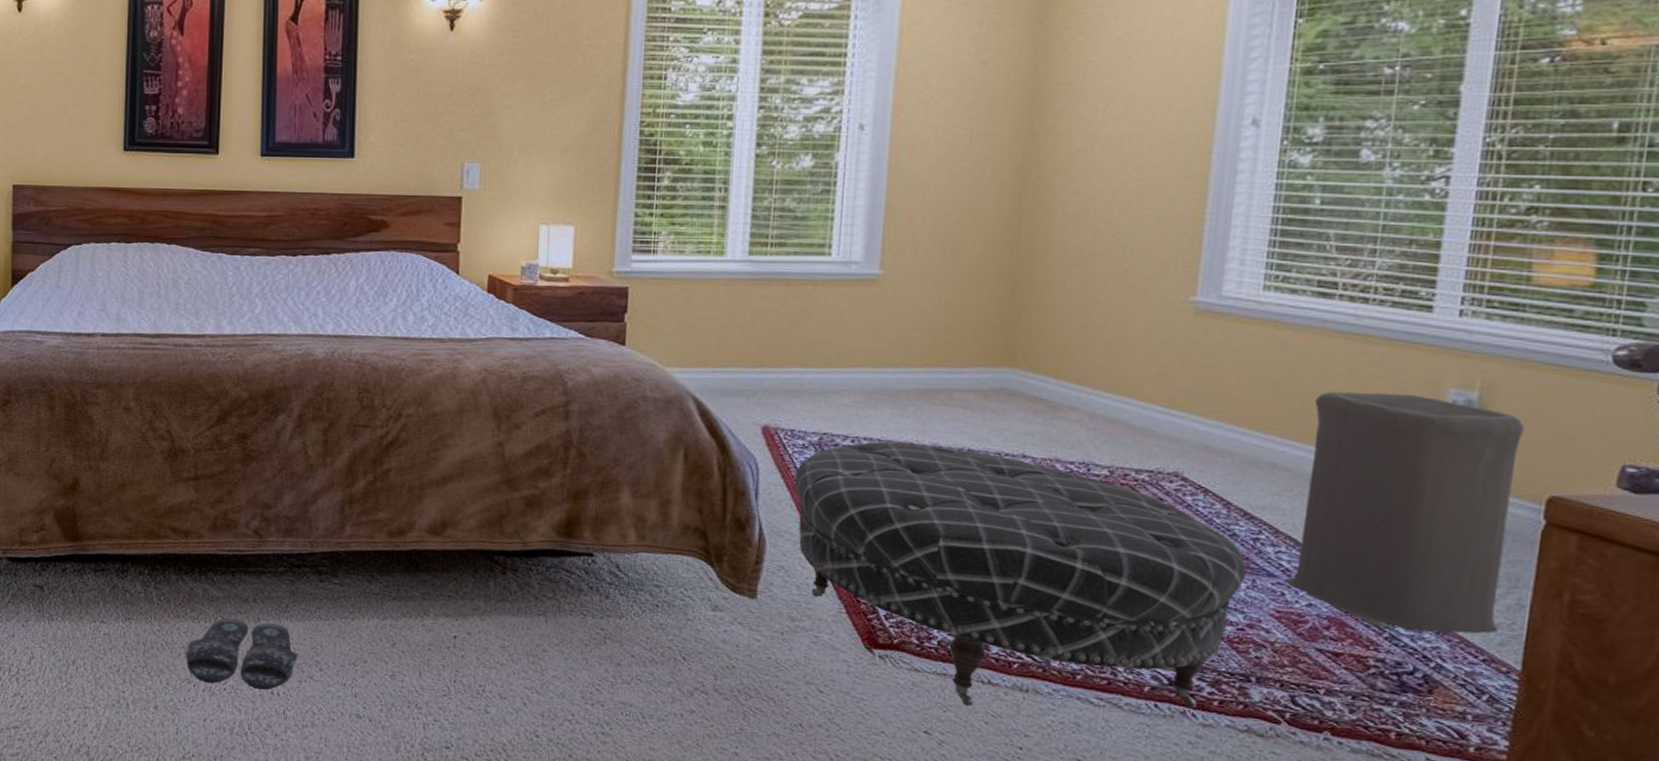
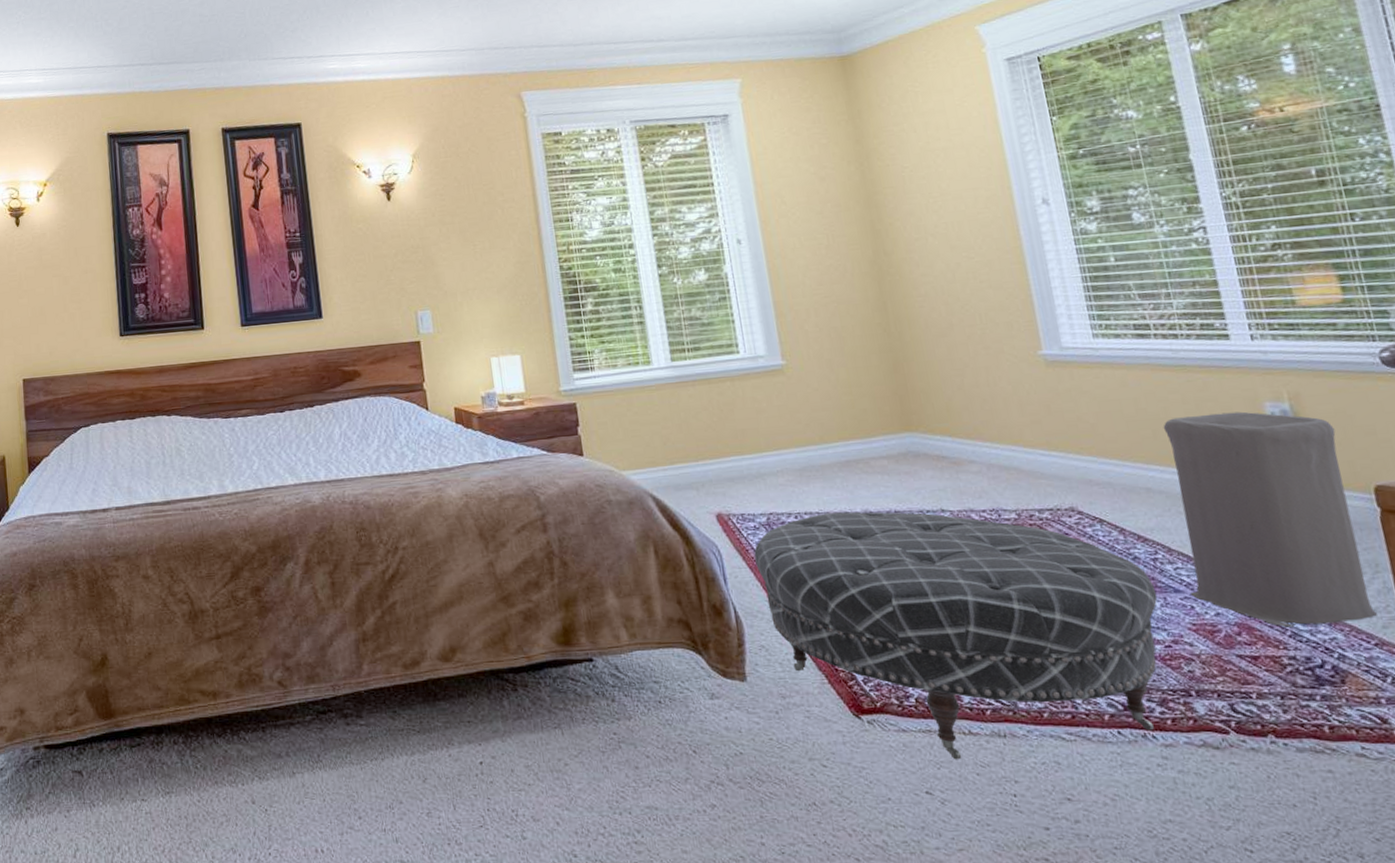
slippers: present [186,618,299,690] -> none [228,776,337,849]

